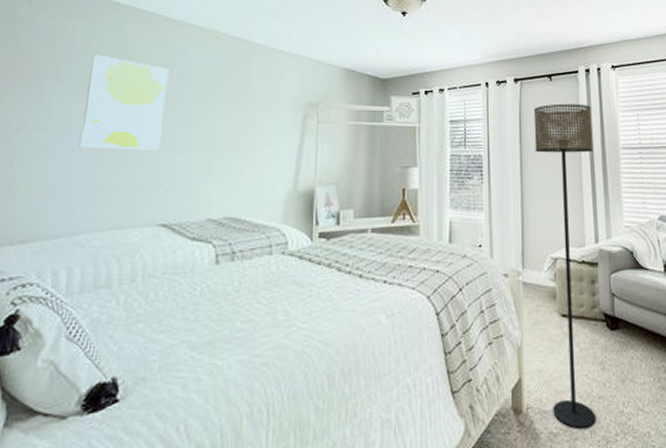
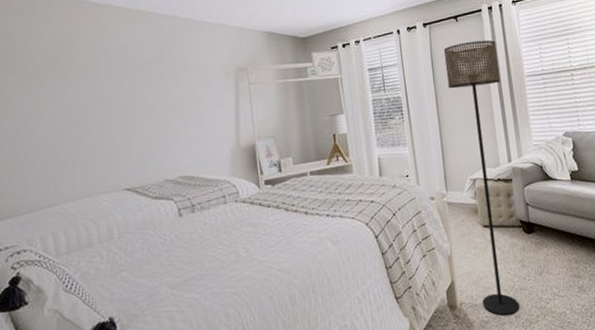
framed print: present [79,54,170,150] -> none [35,45,112,131]

